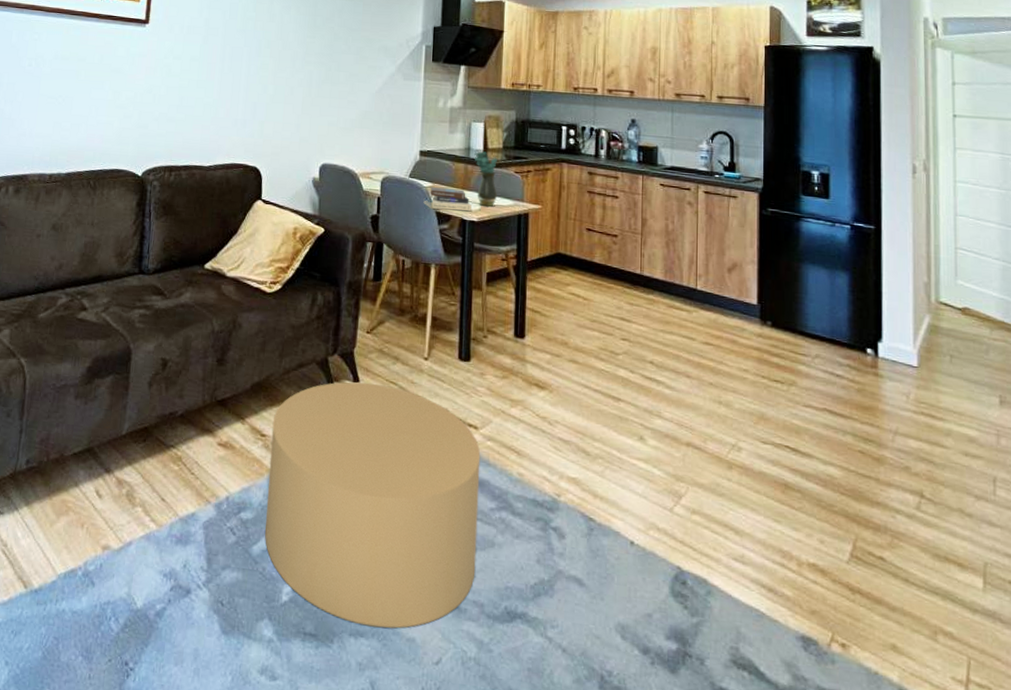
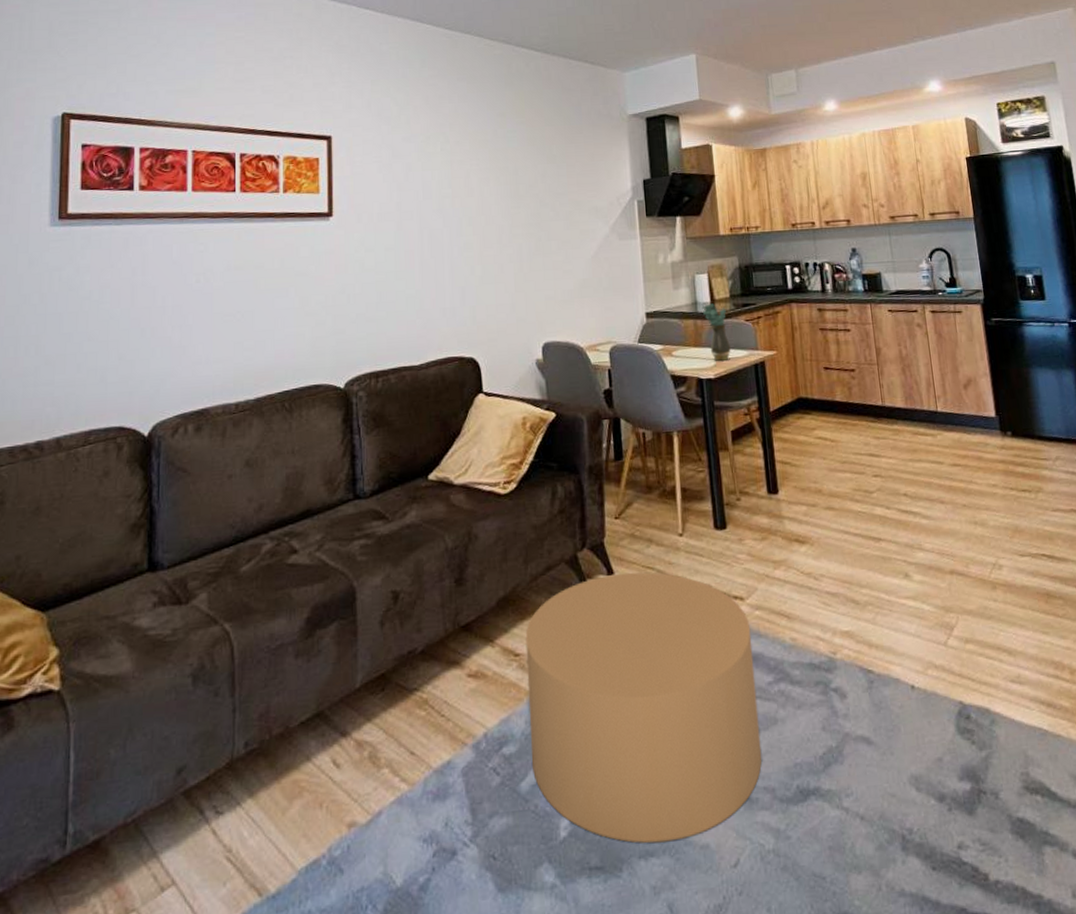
books: present [423,187,472,212] -> none [656,347,707,372]

